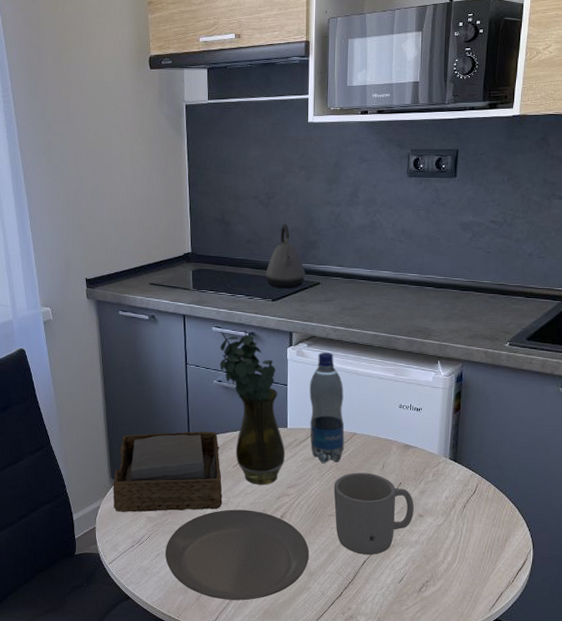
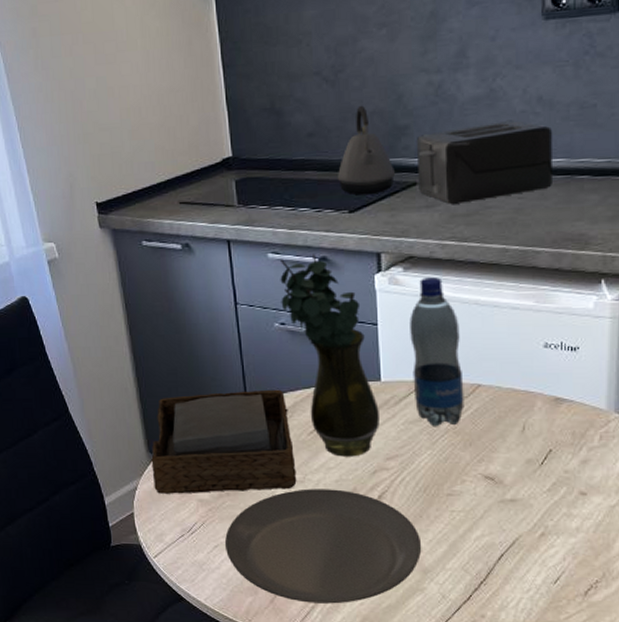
toaster: none [321,244,411,300] -> present [416,120,554,204]
mug: present [333,472,414,555] -> none [452,437,572,546]

